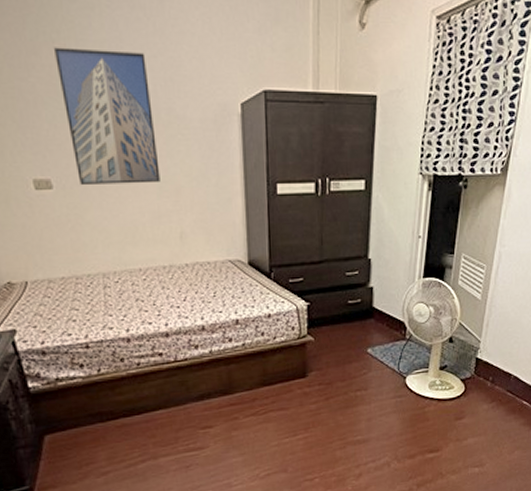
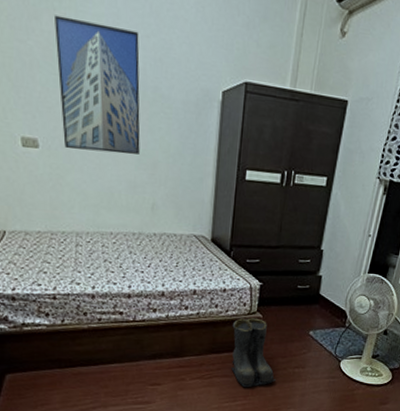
boots: none [282,341,338,419] -> present [231,318,277,388]

